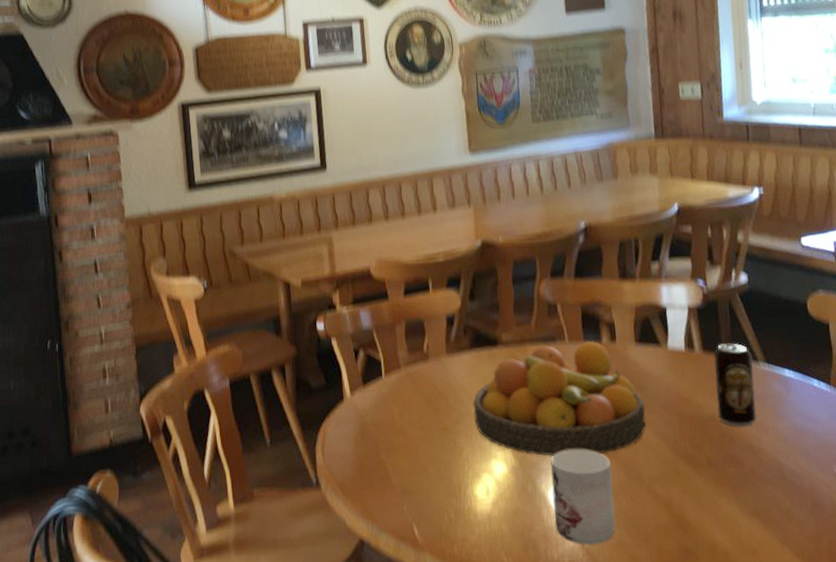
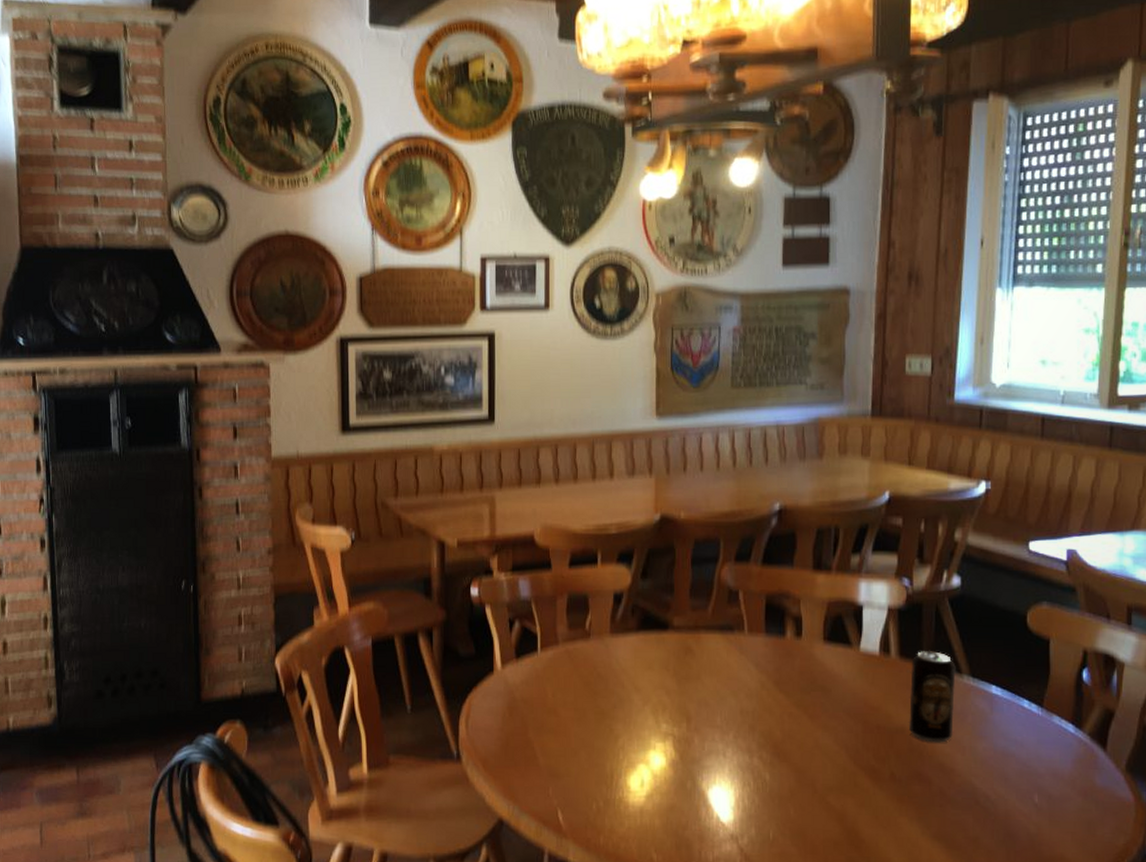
fruit bowl: present [473,340,646,457] -> none [634,634,827,757]
mug: present [551,449,616,545] -> none [713,749,781,851]

